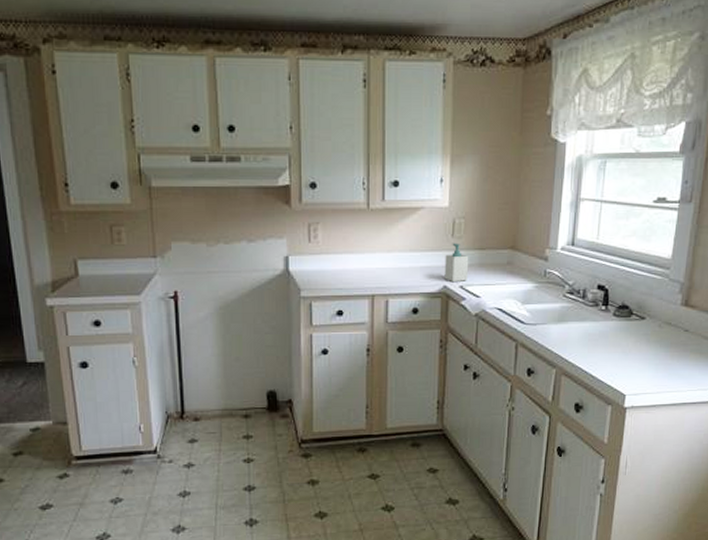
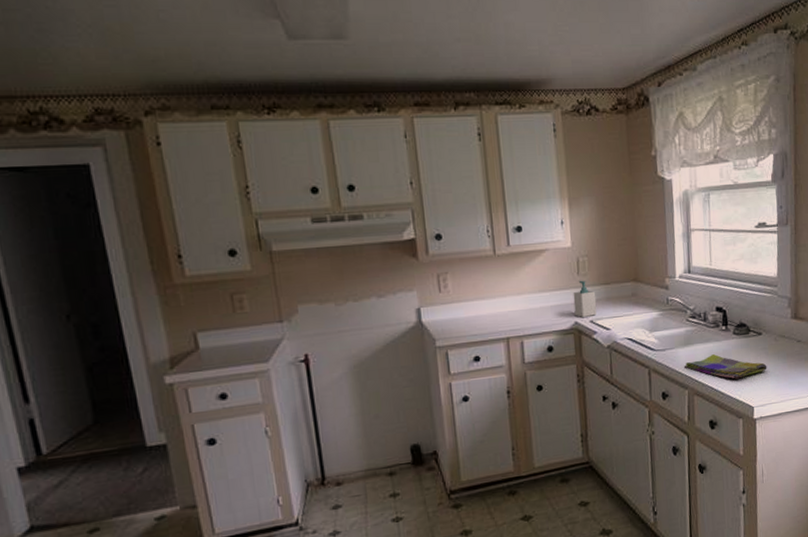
dish towel: none [555,335,647,364] -> present [685,354,767,379]

